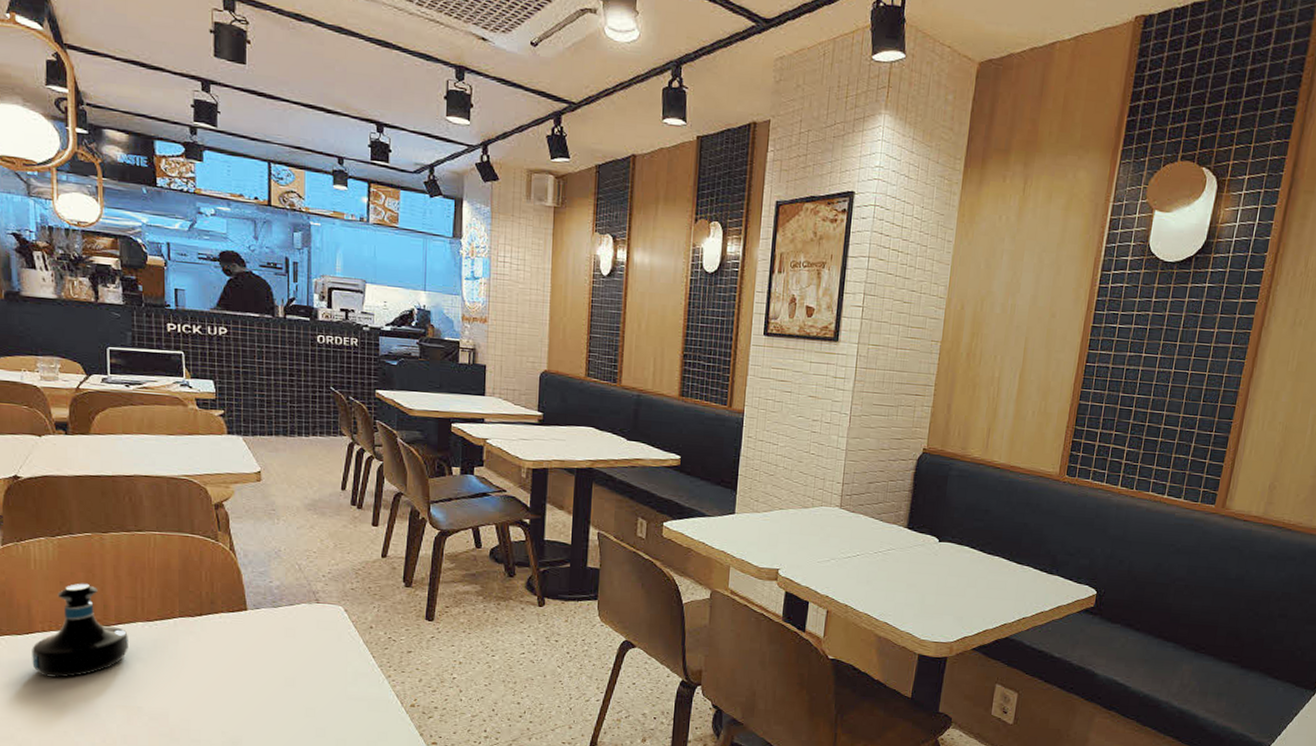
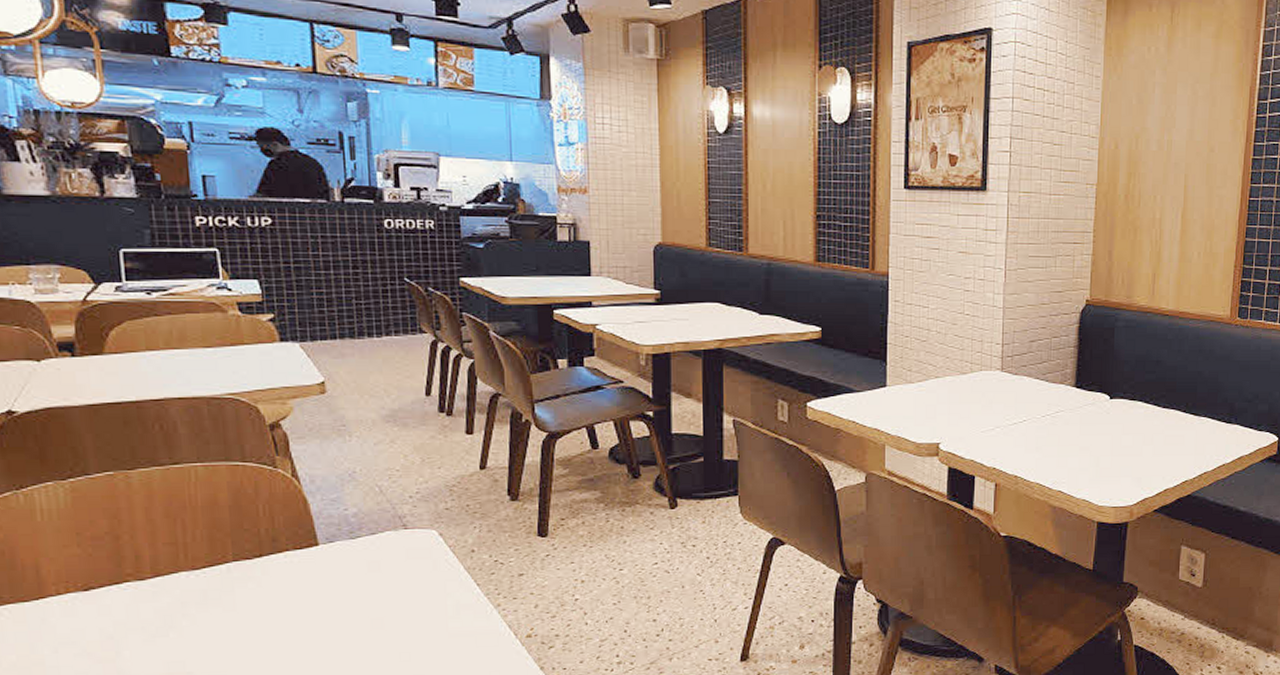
tequila bottle: present [32,583,128,678] -> none [44,532,171,649]

